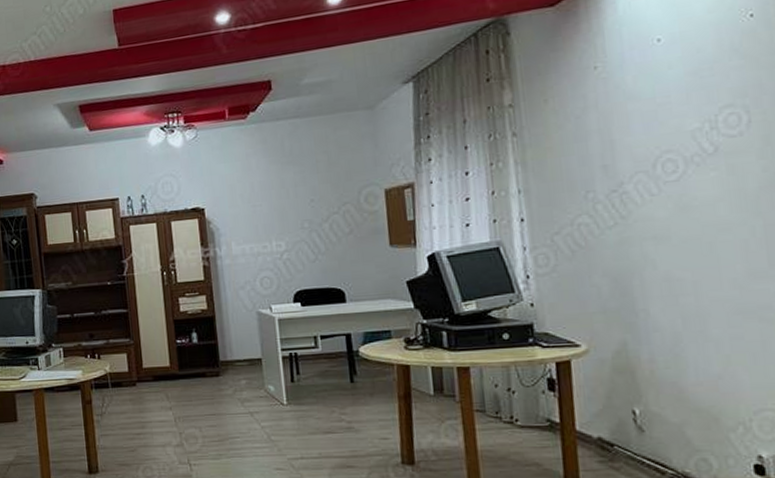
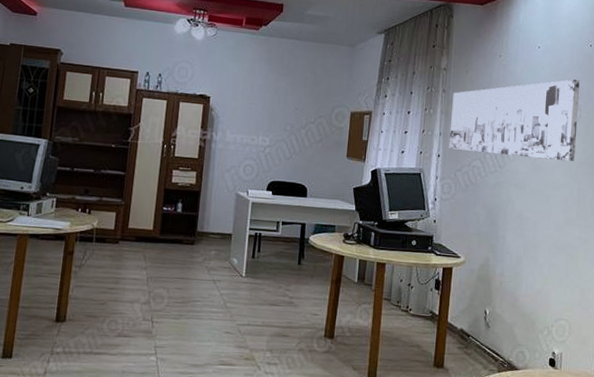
wall art: none [529,70,751,208] -> present [448,79,580,162]

